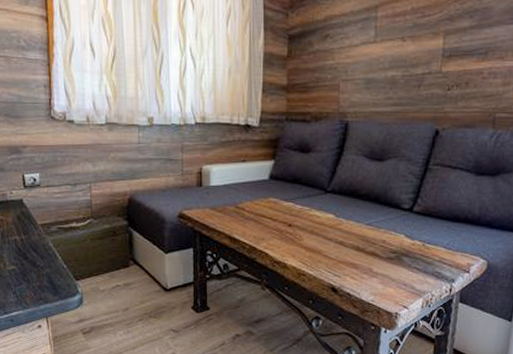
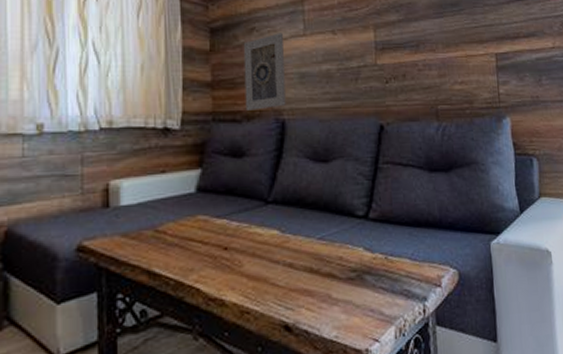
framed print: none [315,40,354,112] -> present [243,33,286,111]

